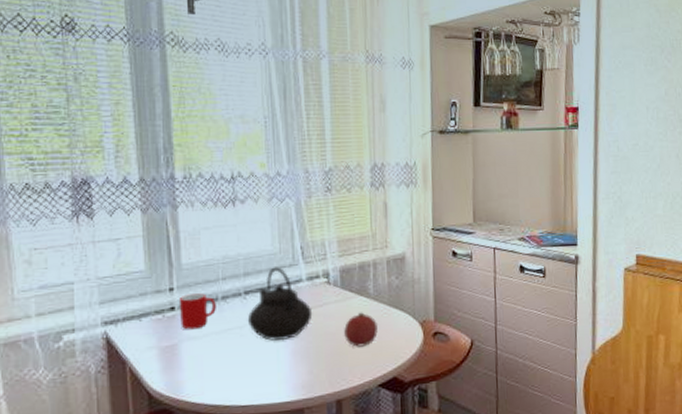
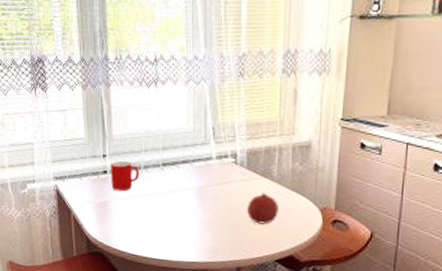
teapot: present [247,267,313,341] -> none [164,144,220,210]

